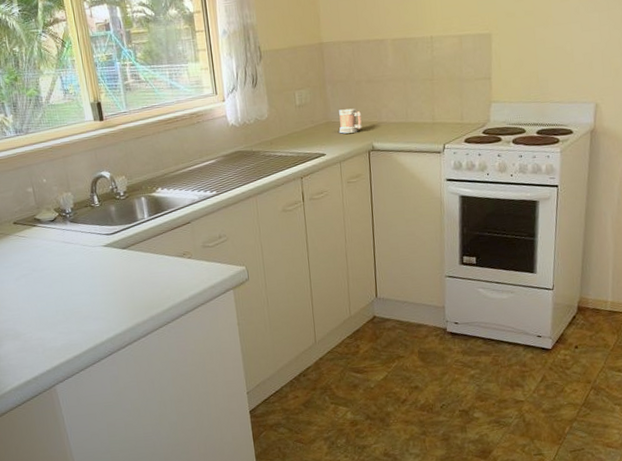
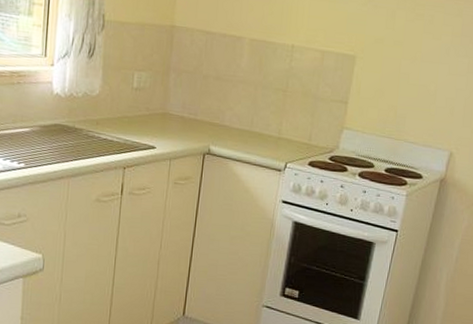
mug: present [339,108,362,134] -> none [175,102,203,131]

